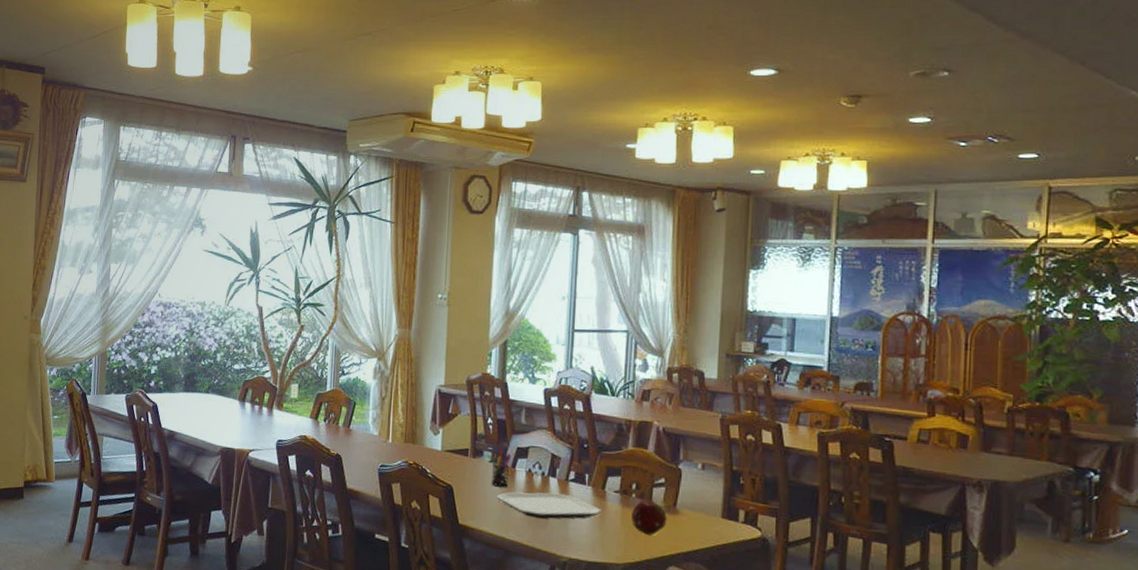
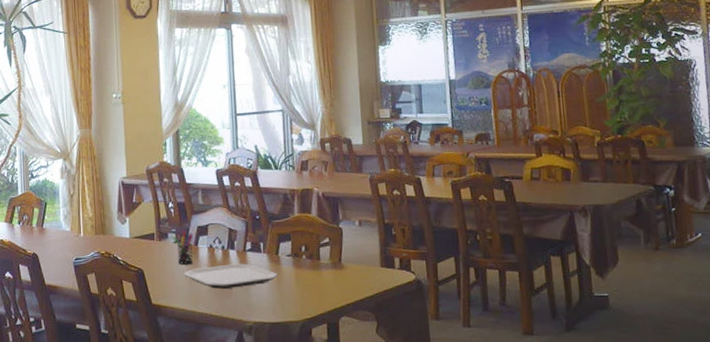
fruit: present [631,499,667,535] -> none [304,259,335,291]

